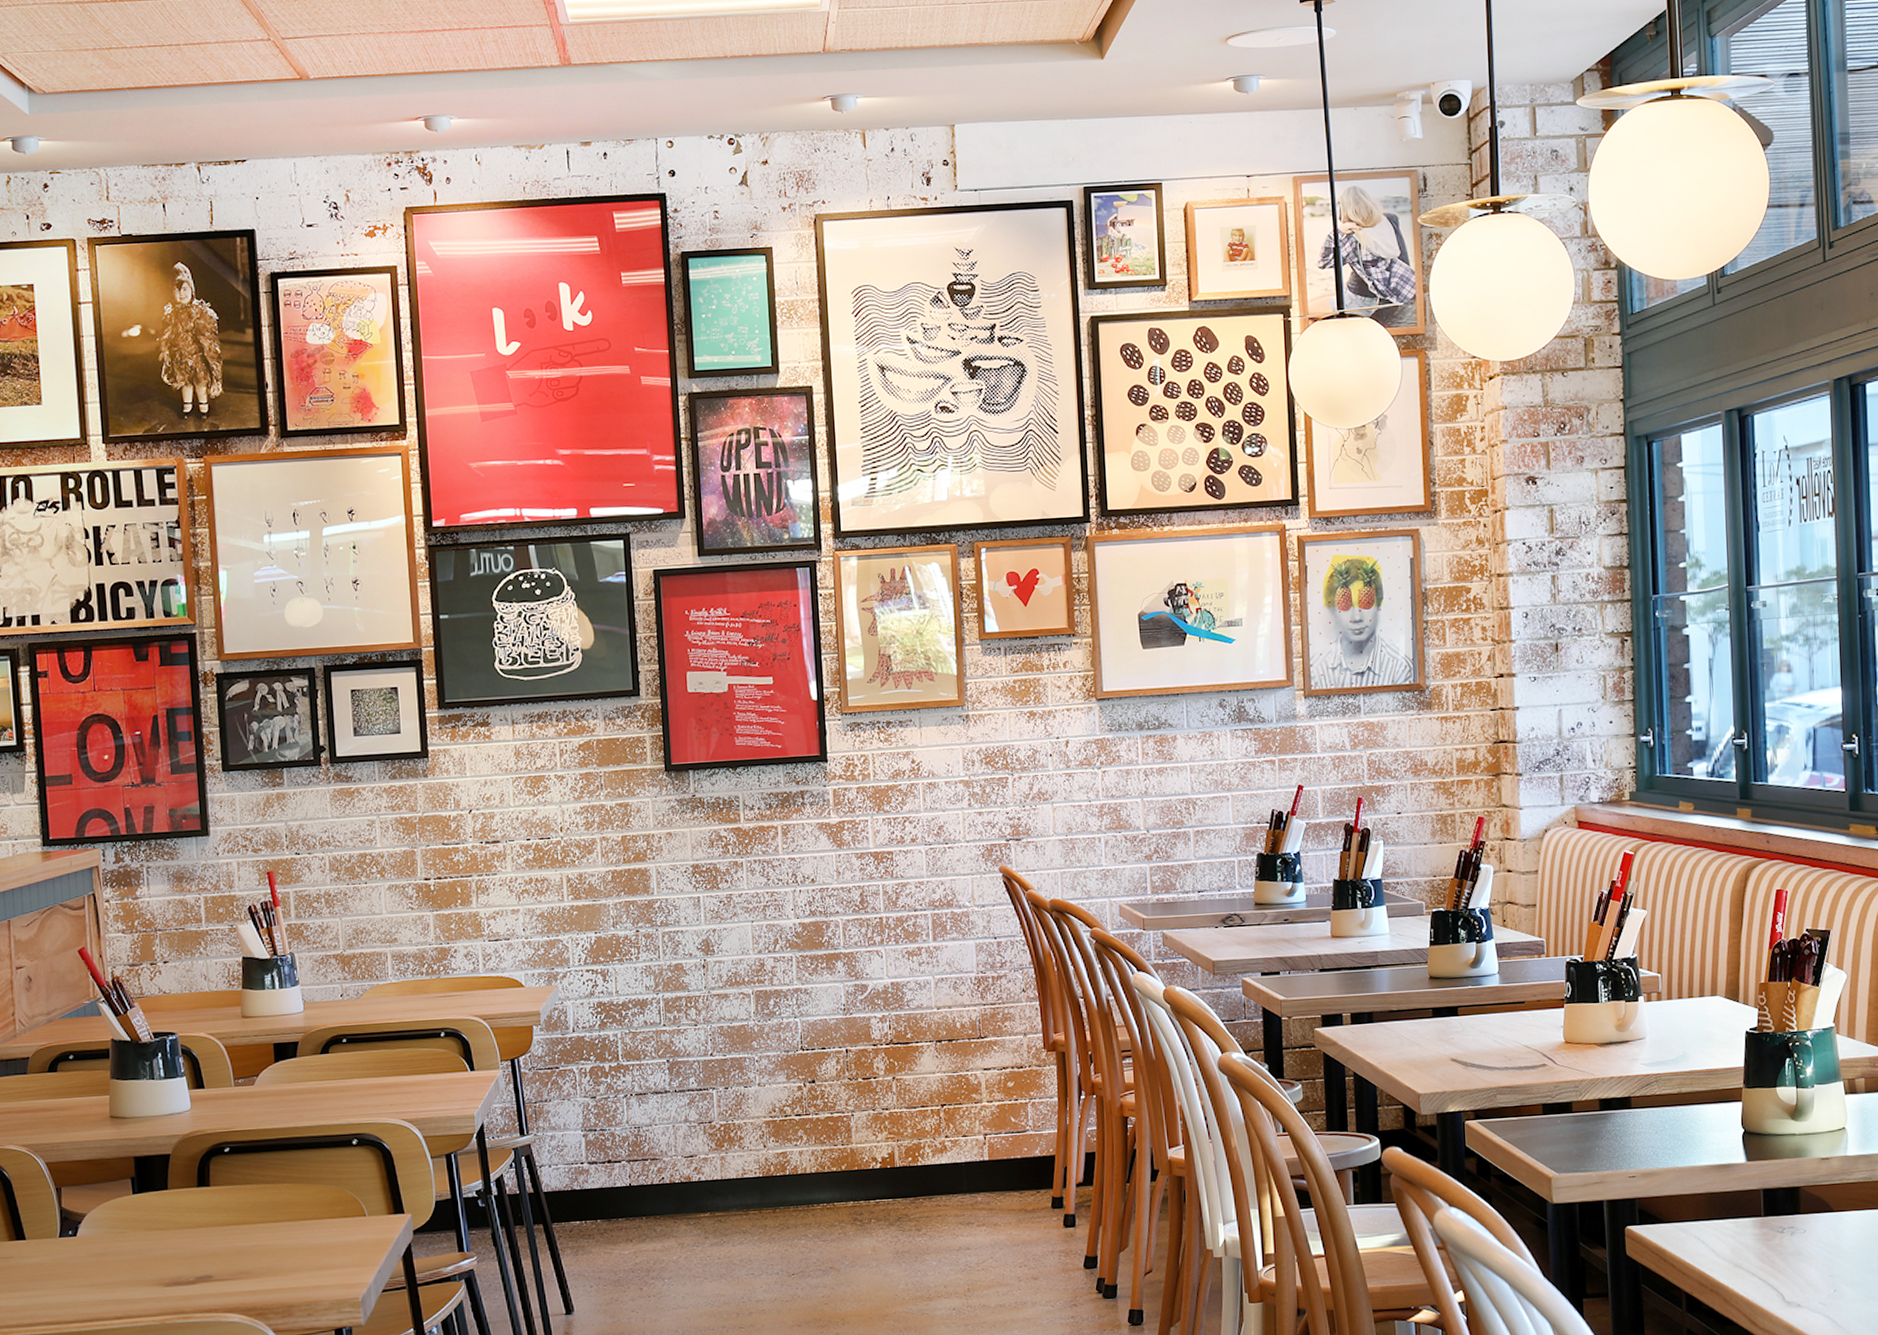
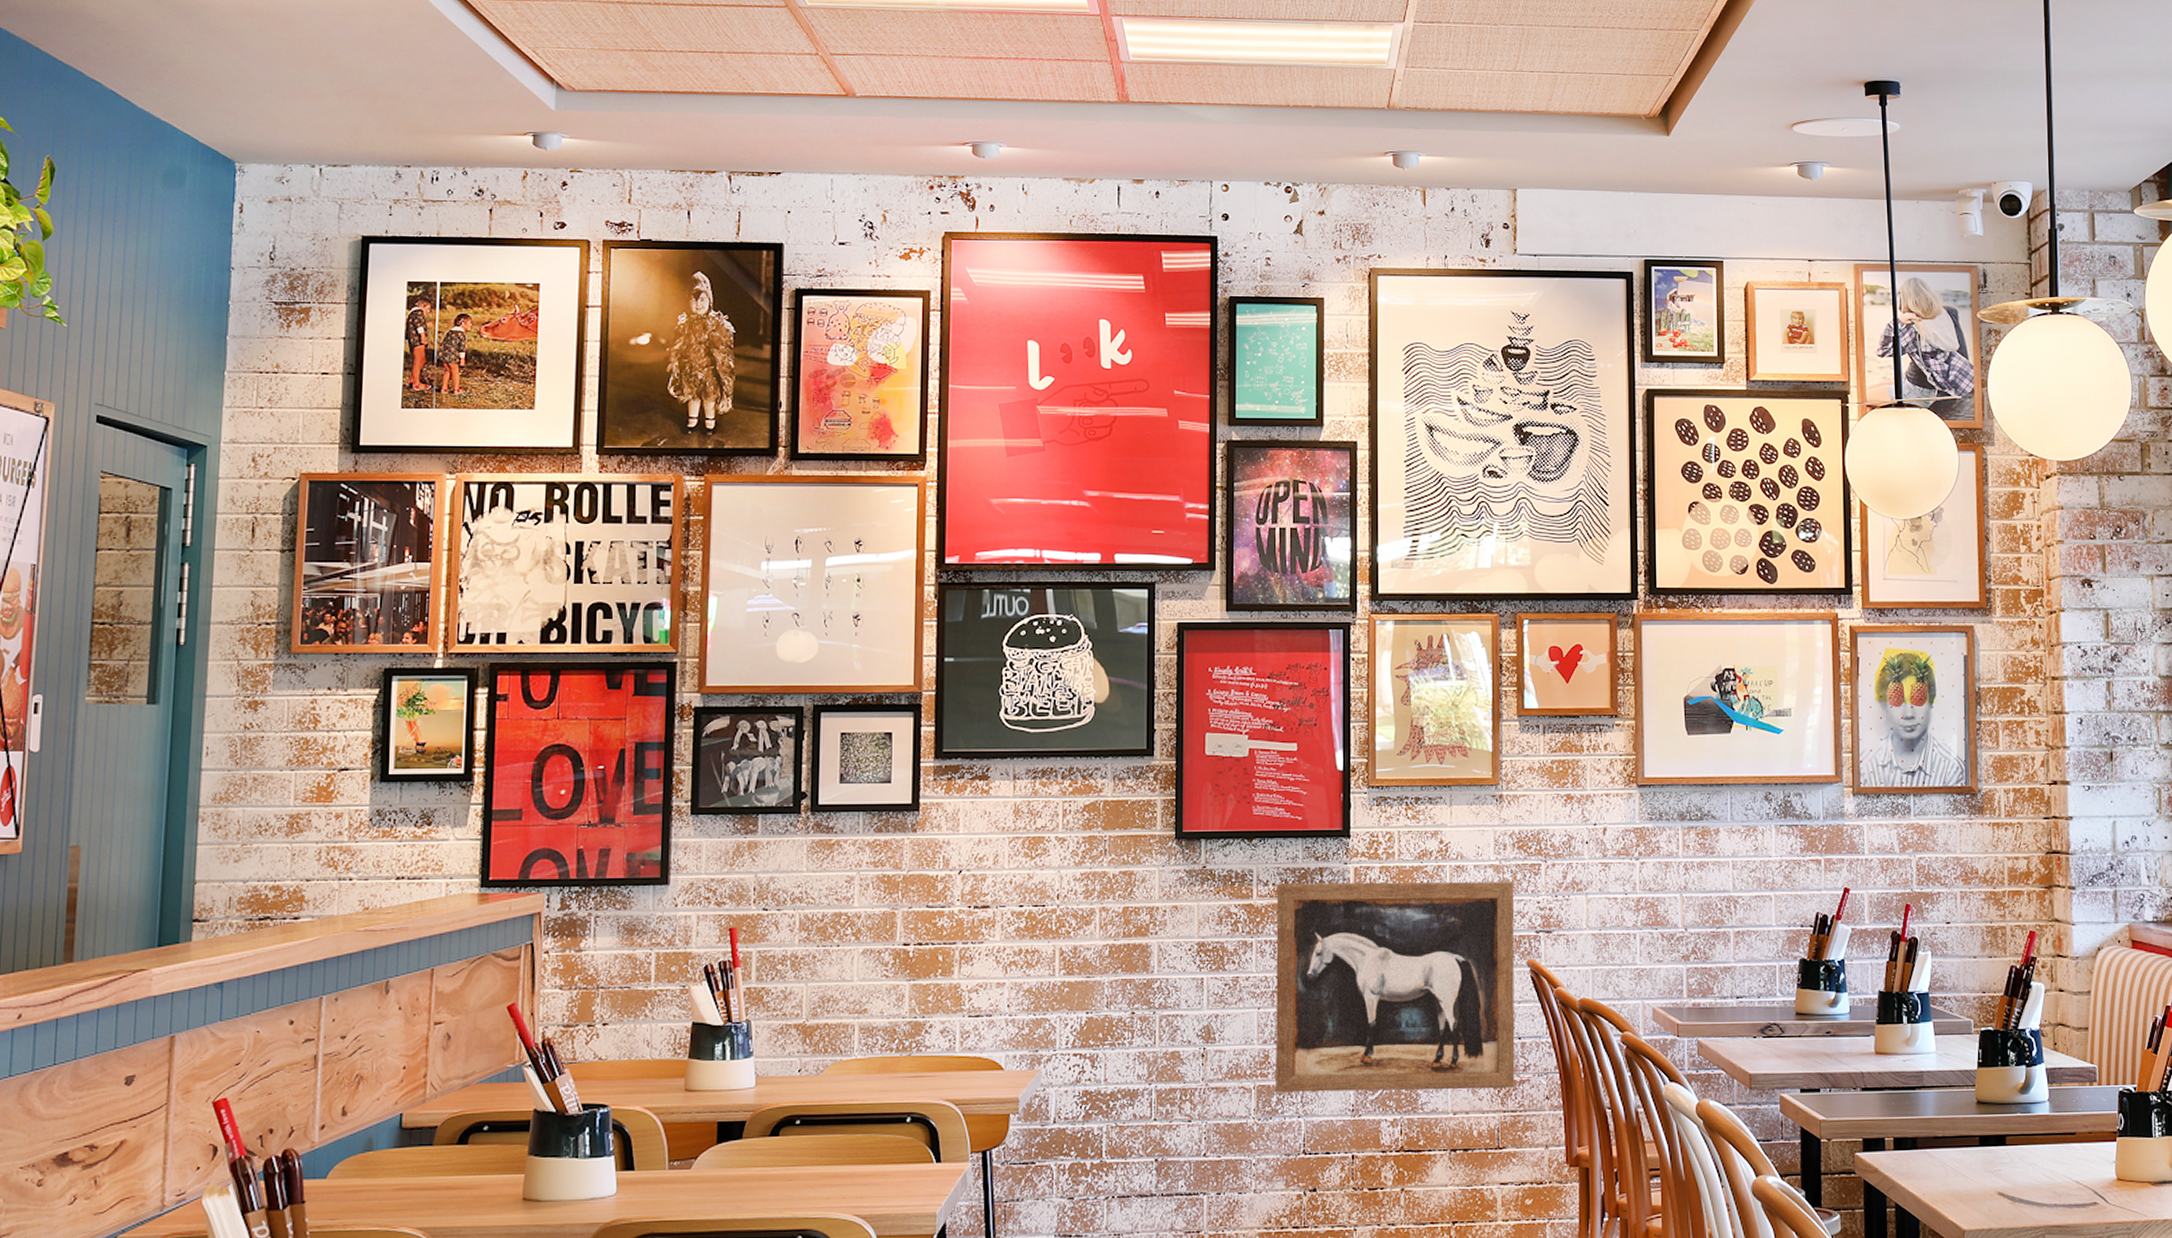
wall art: none [761,795,993,997] -> present [1276,881,1515,1093]

